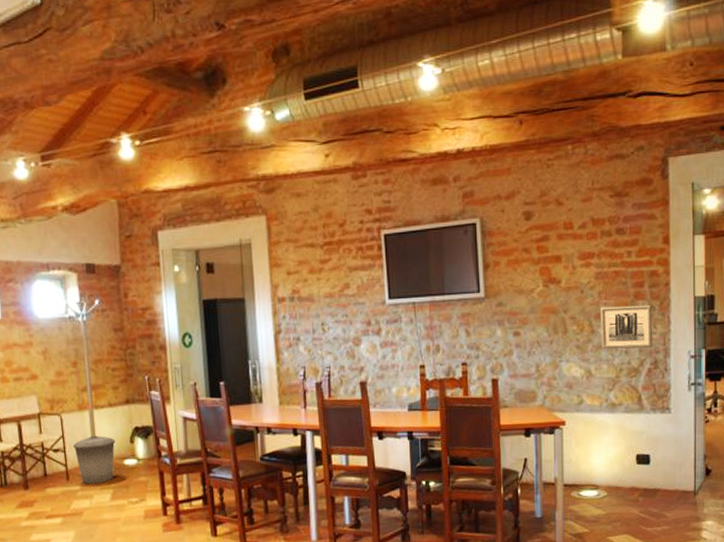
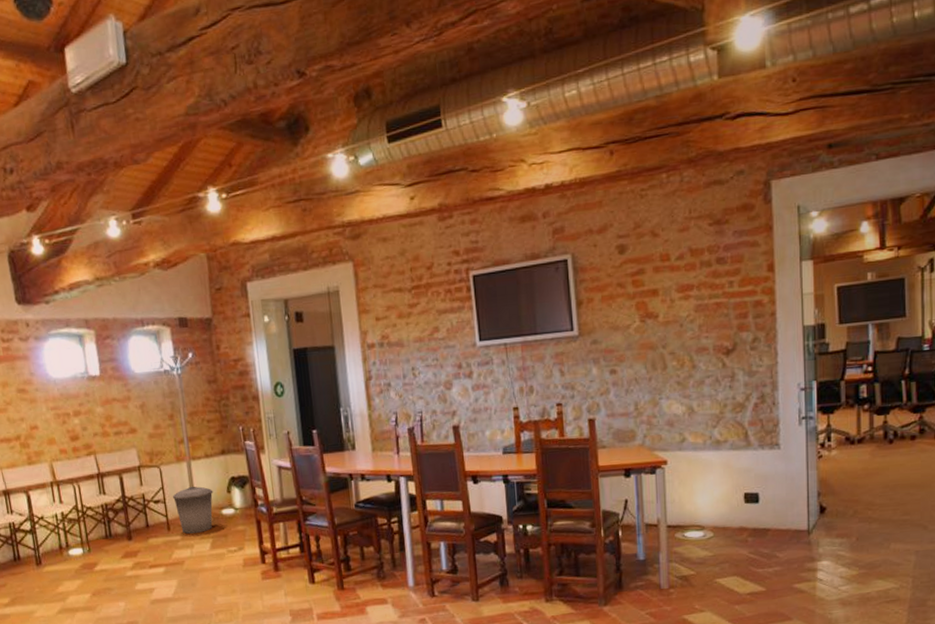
wall art: present [601,304,653,349] -> none [702,336,759,384]

